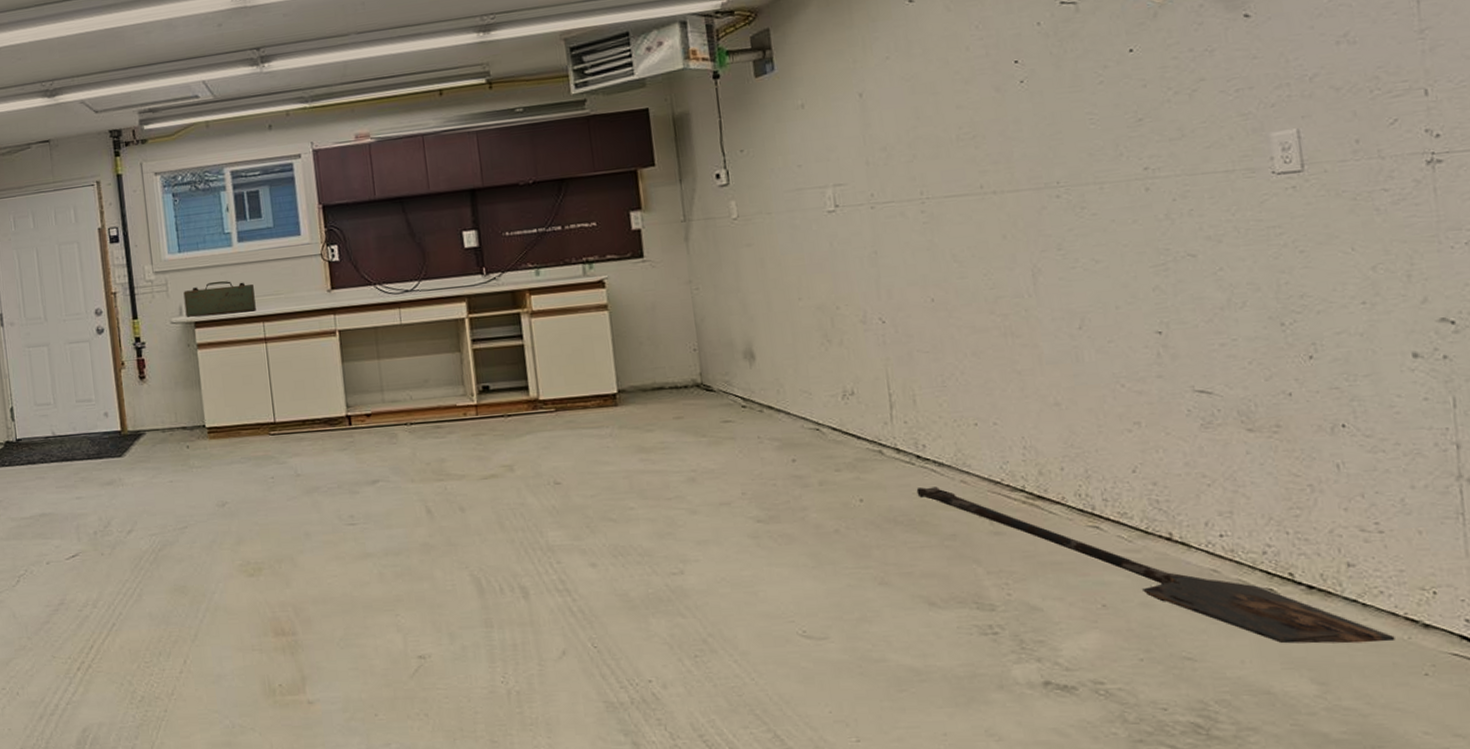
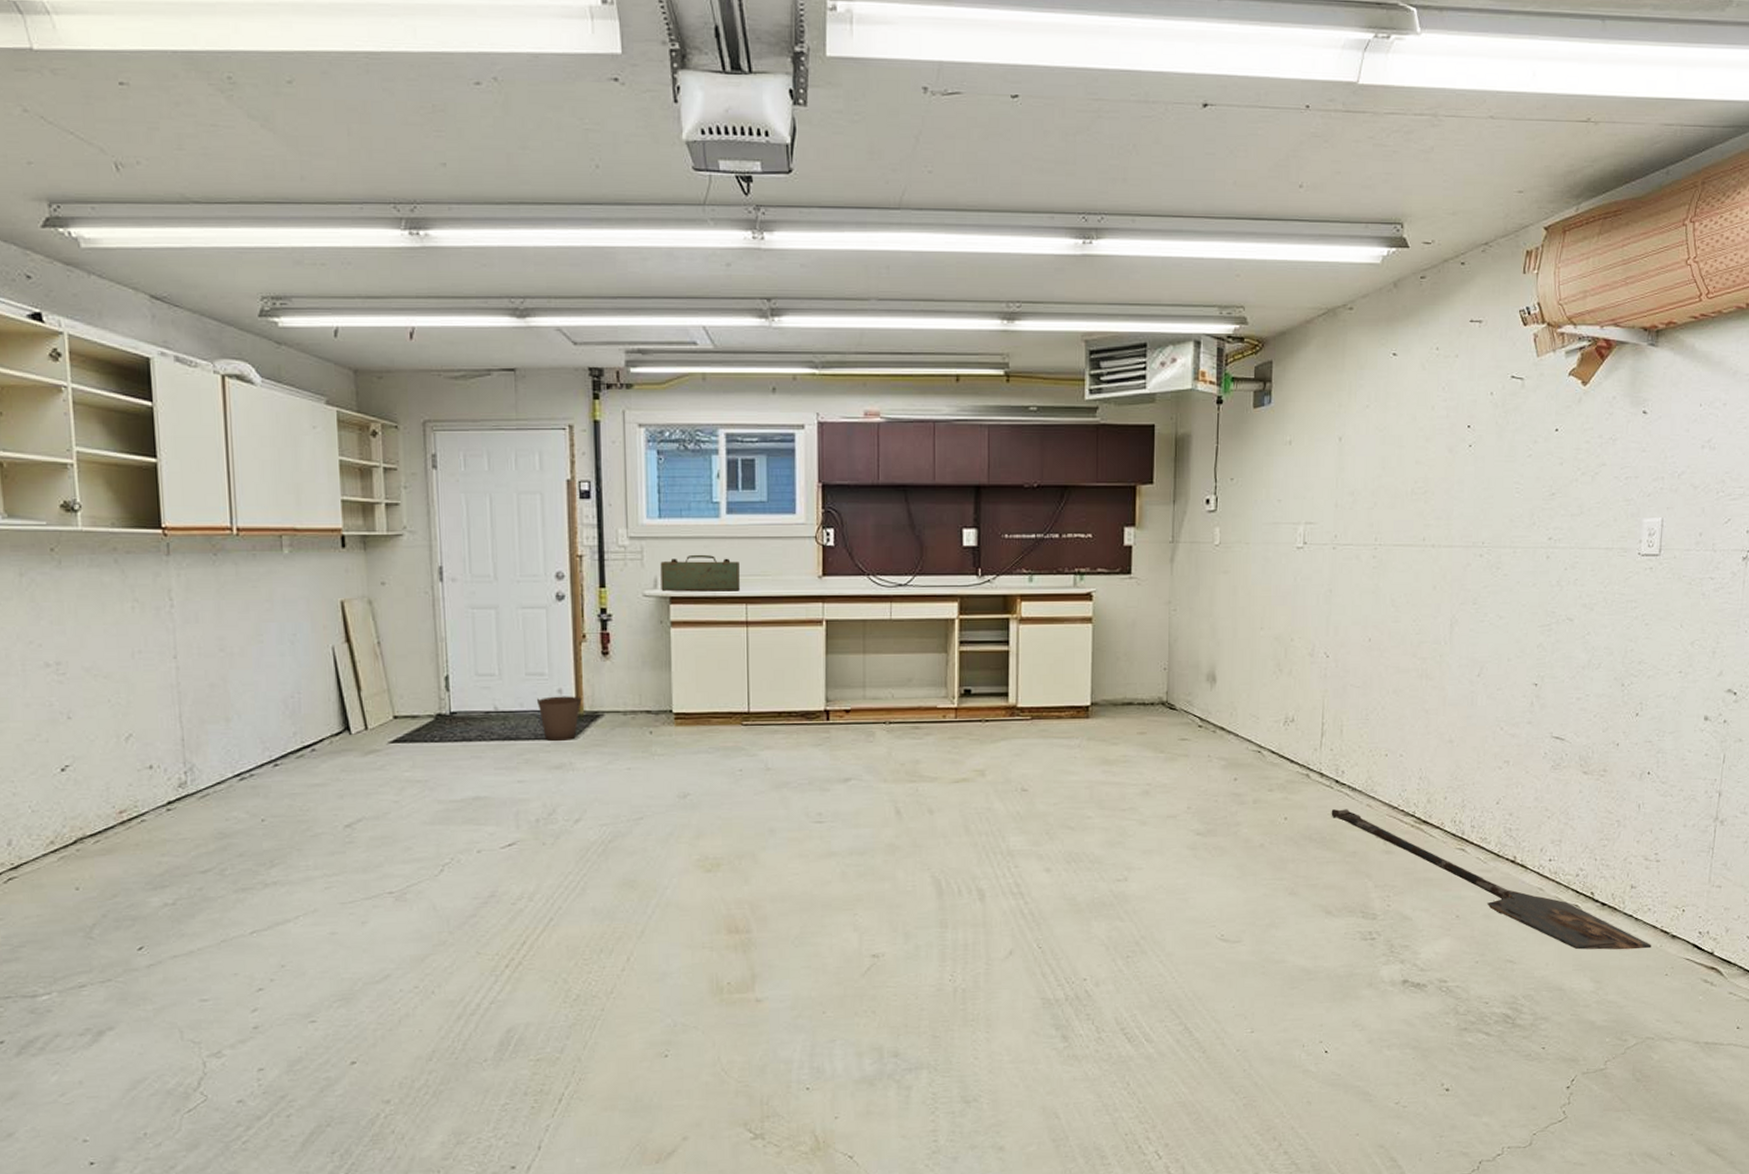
bucket: none [87,418,125,461] -> present [537,696,582,742]

